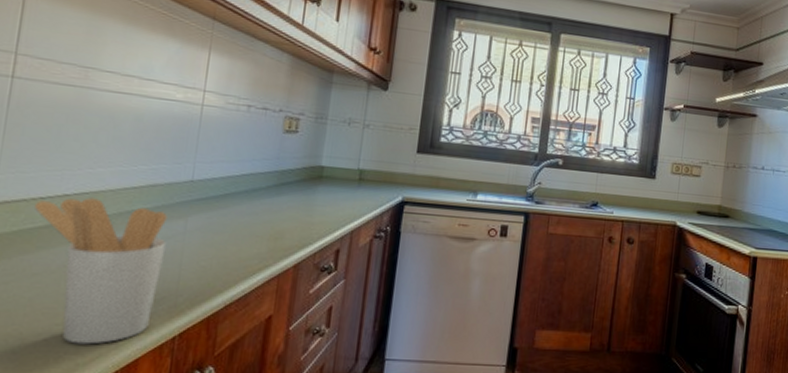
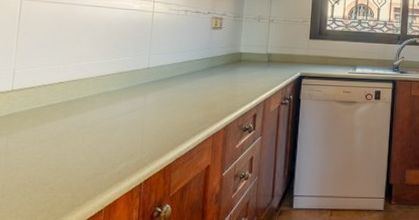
utensil holder: present [33,197,167,345] -> none [39,84,133,191]

